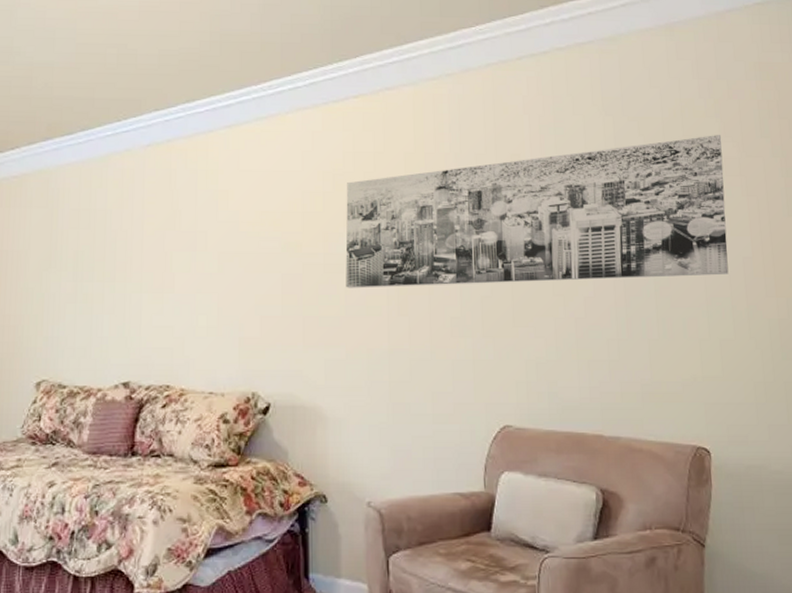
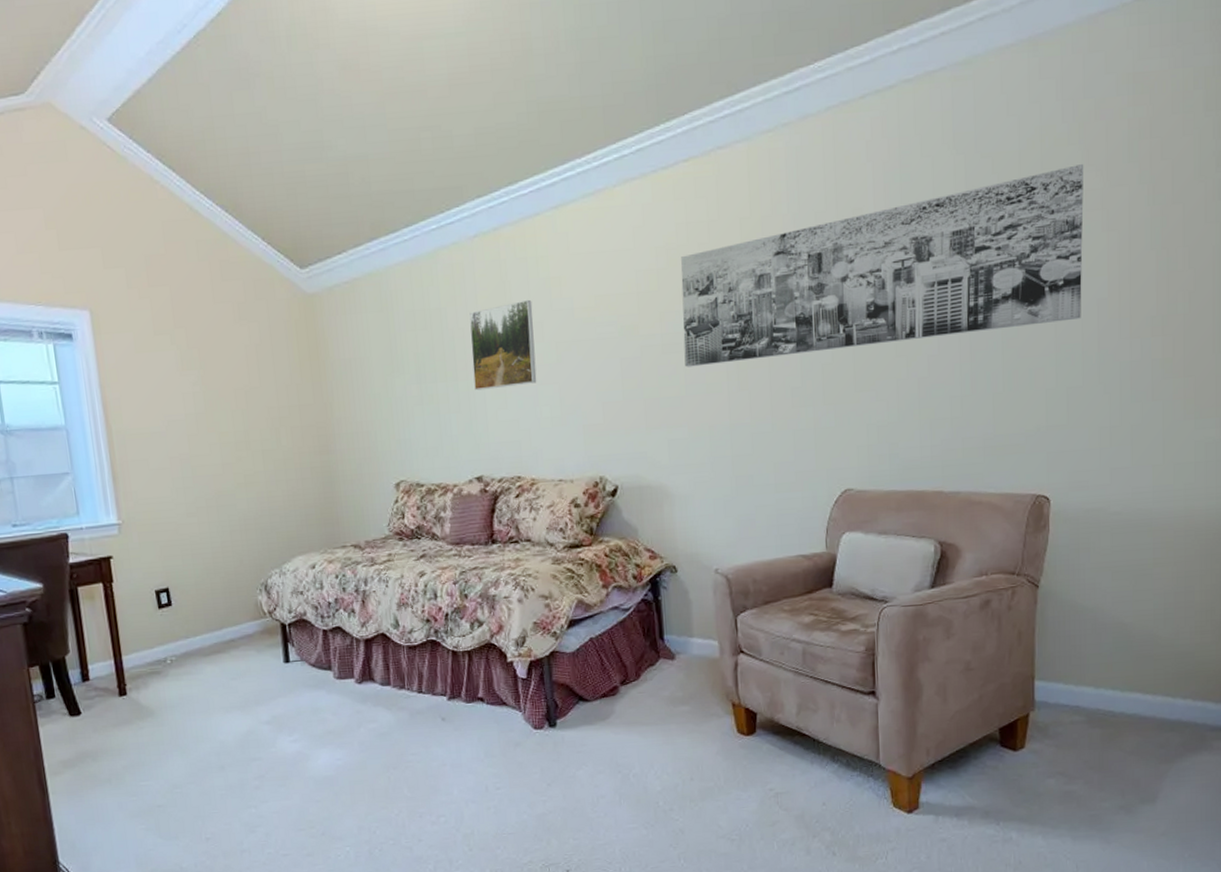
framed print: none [131,209,198,293] -> present [469,299,537,391]

